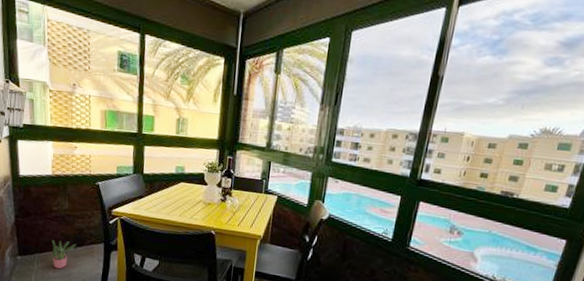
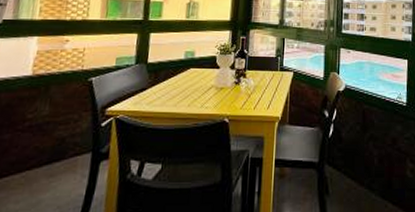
potted plant: present [51,239,77,269] -> none [15,157,55,198]

